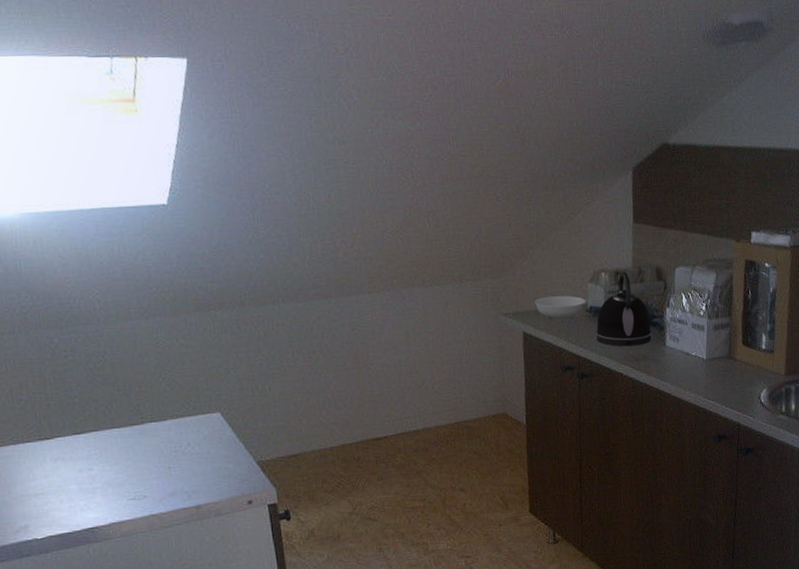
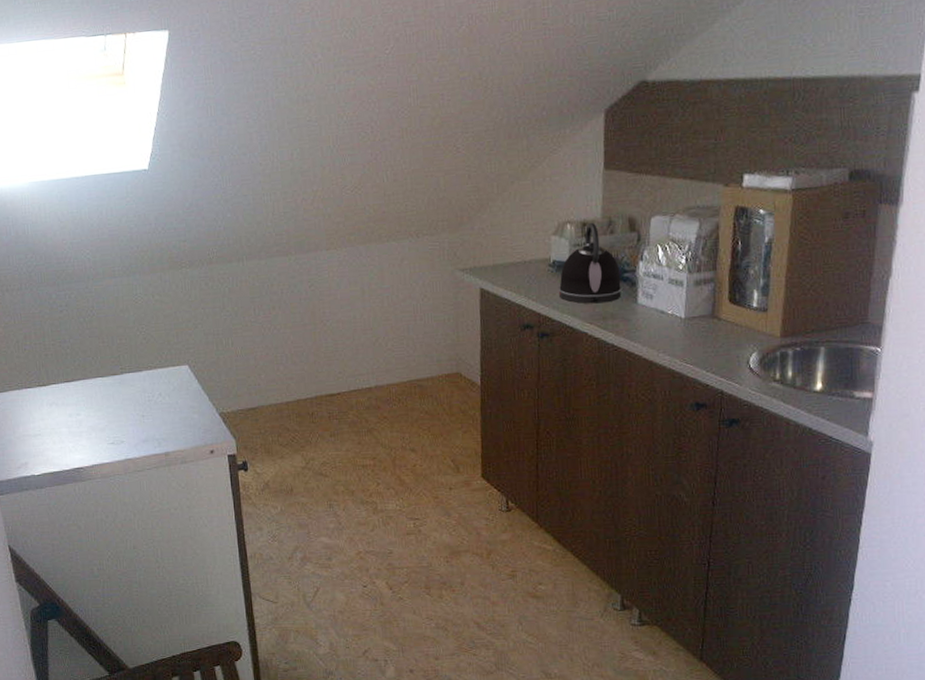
bowl: present [534,295,586,321] -> none [492,249,549,277]

